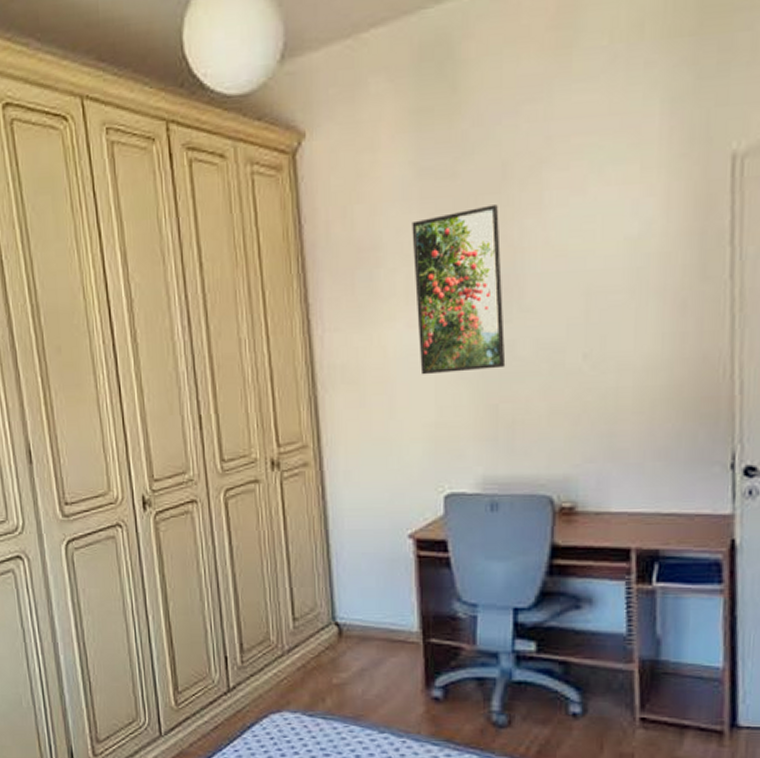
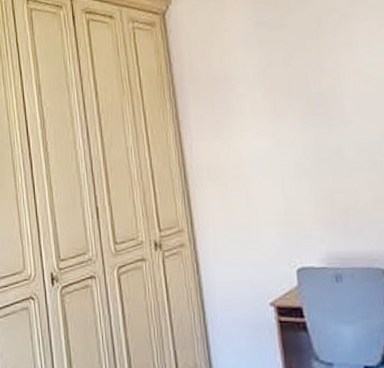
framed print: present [412,205,506,375] -> none [254,46,336,173]

